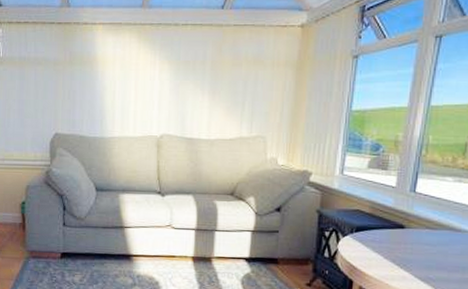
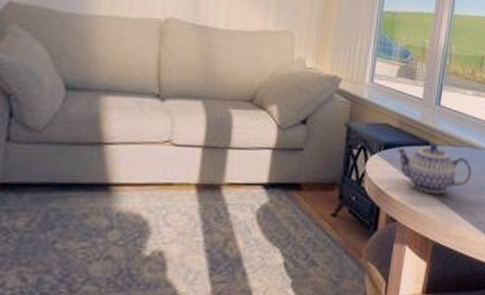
teapot: none [369,226,453,272] -> present [397,143,472,194]

